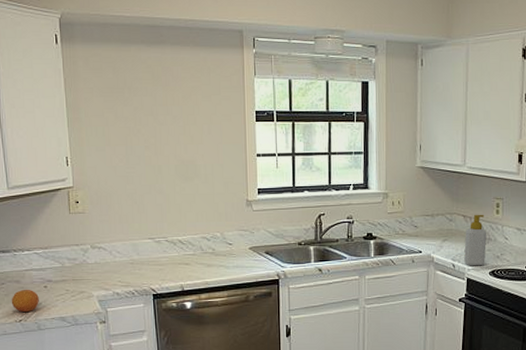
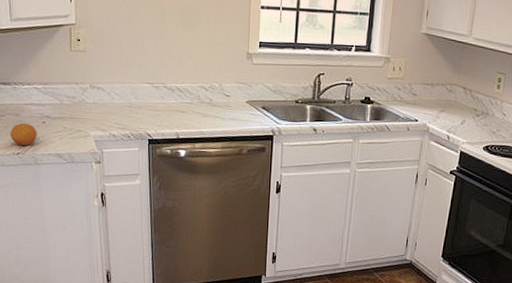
soap bottle: present [464,214,486,266] -> none [459,87,485,140]

